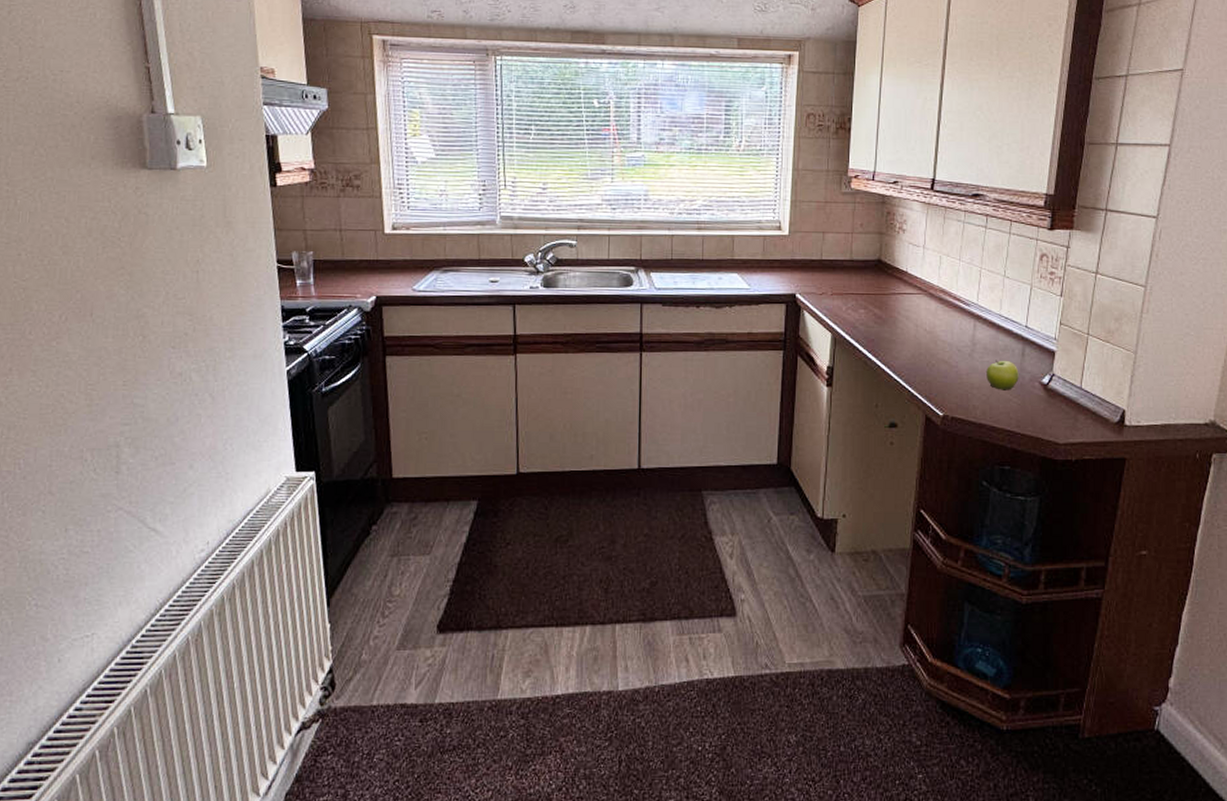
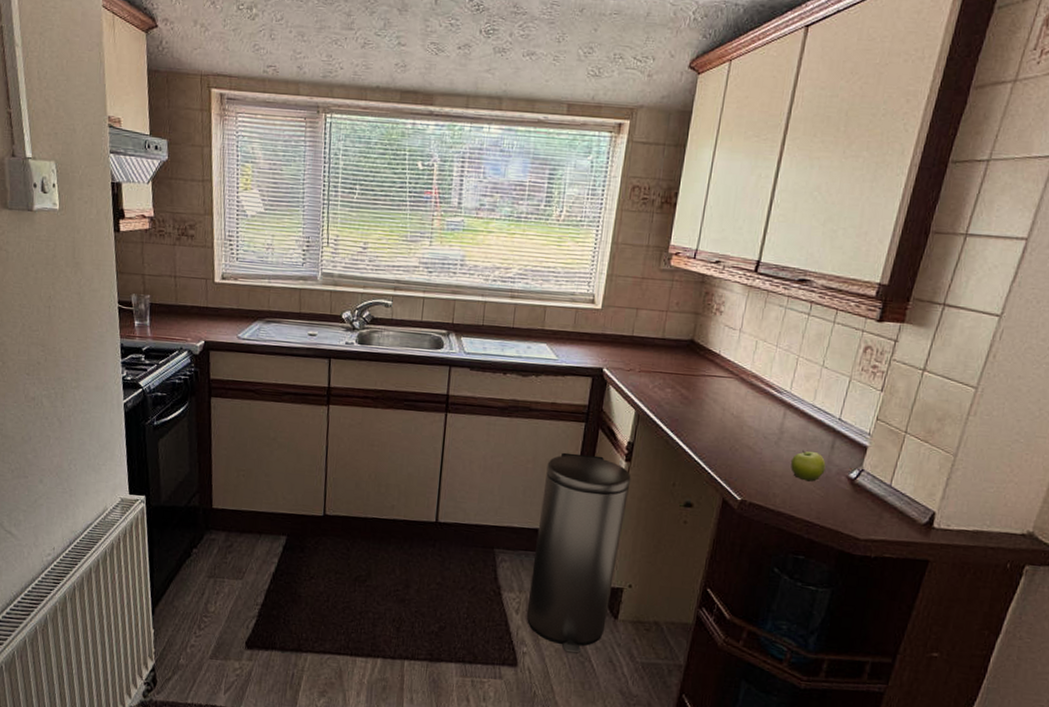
pedal bin: none [741,383,834,594] -> present [526,452,631,654]

